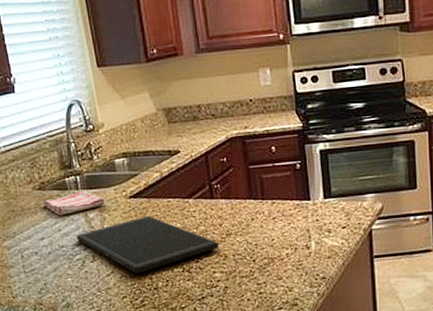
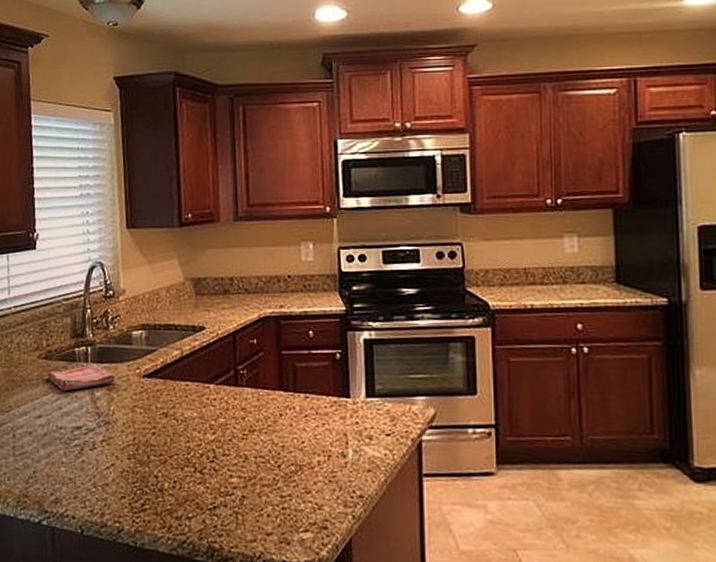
cutting board: present [76,215,219,274] -> none [78,399,239,469]

